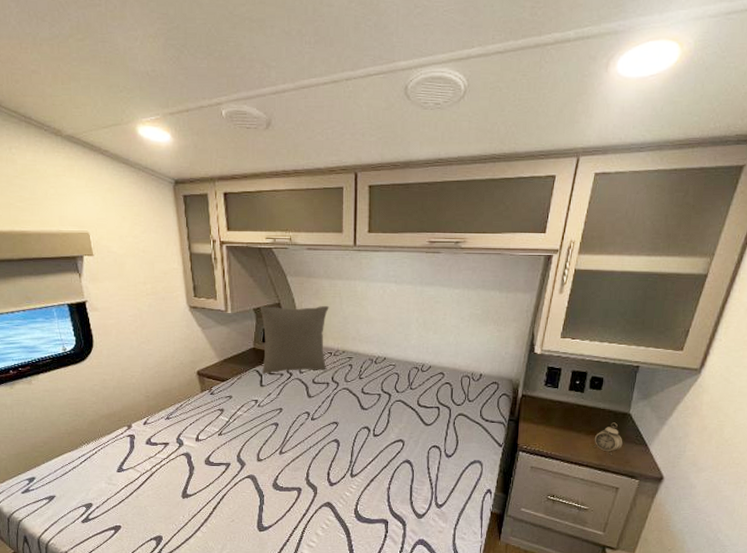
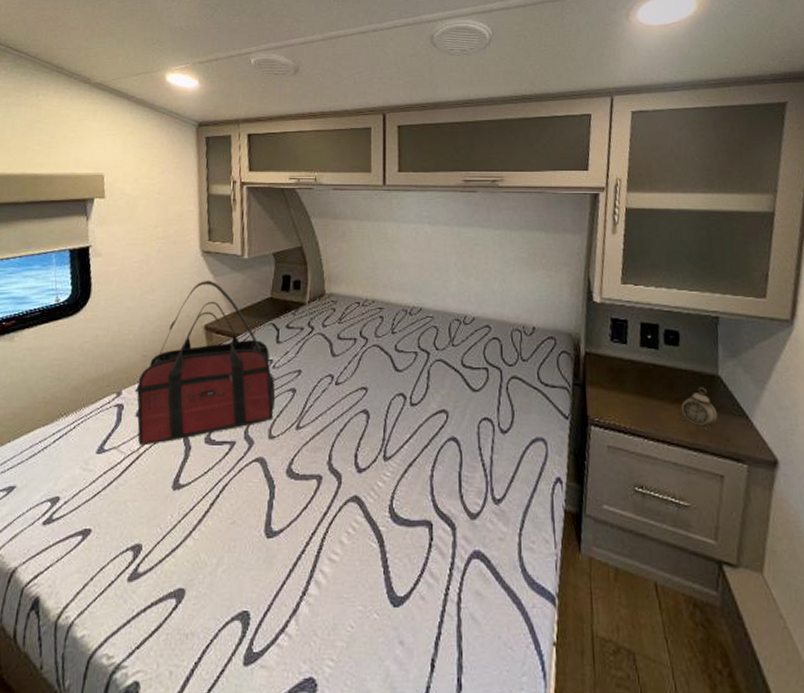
duffel bag: none [144,332,262,466] -> present [136,280,276,446]
pillow: present [260,305,329,374] -> none [278,249,357,328]

